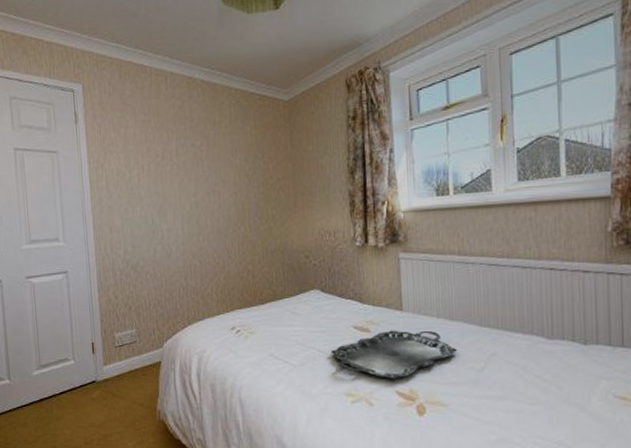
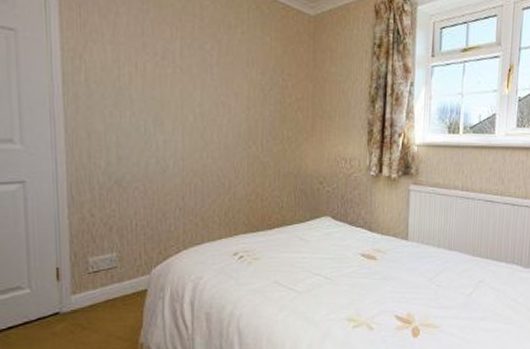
serving tray: present [330,330,458,380] -> none [337,258,452,305]

